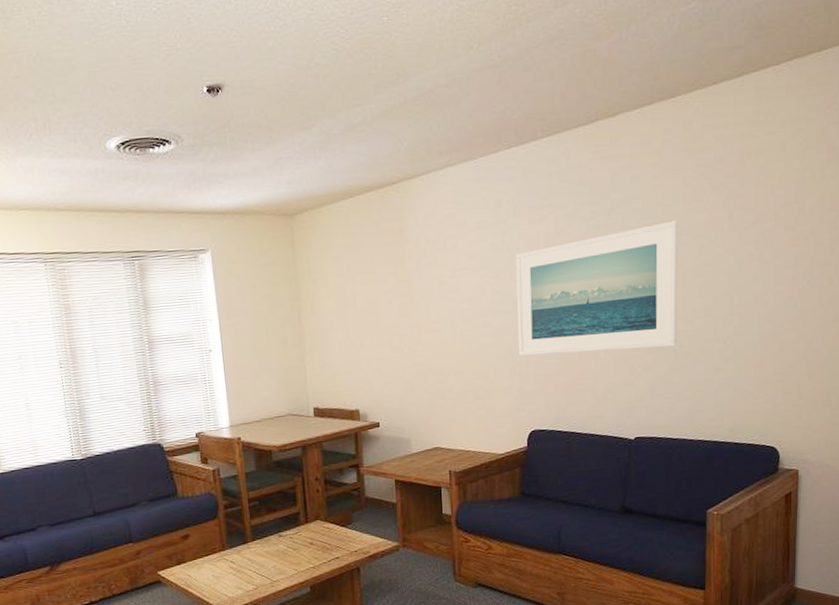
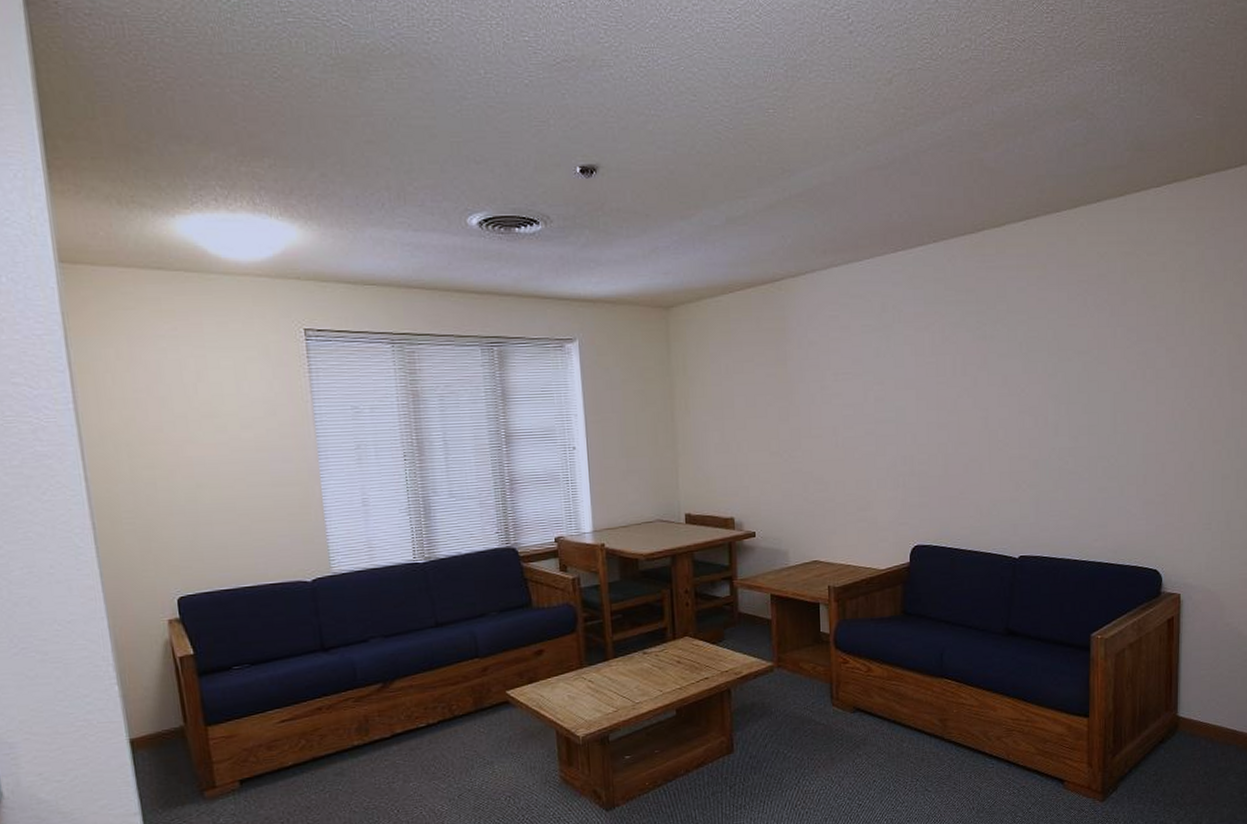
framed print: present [516,220,678,357] -> none [900,335,1063,468]

